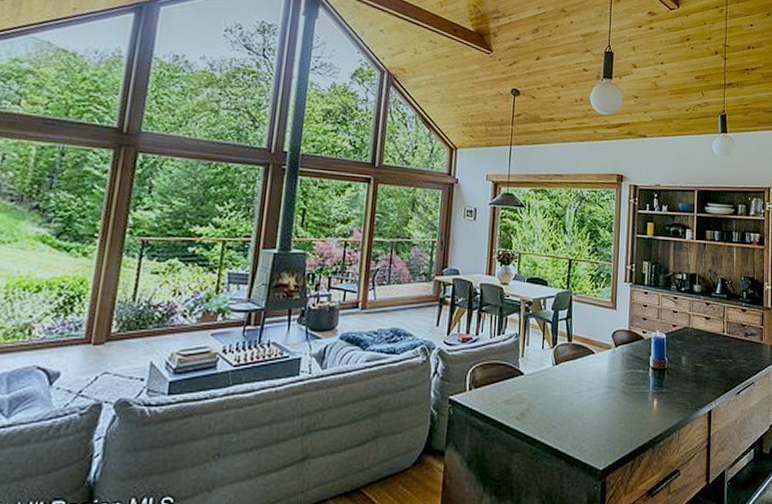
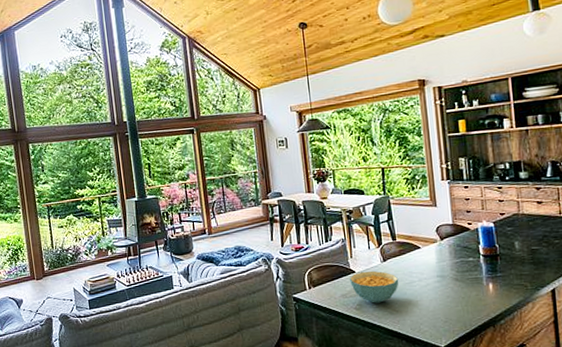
cereal bowl: none [515,374,568,414] -> present [349,270,399,303]

